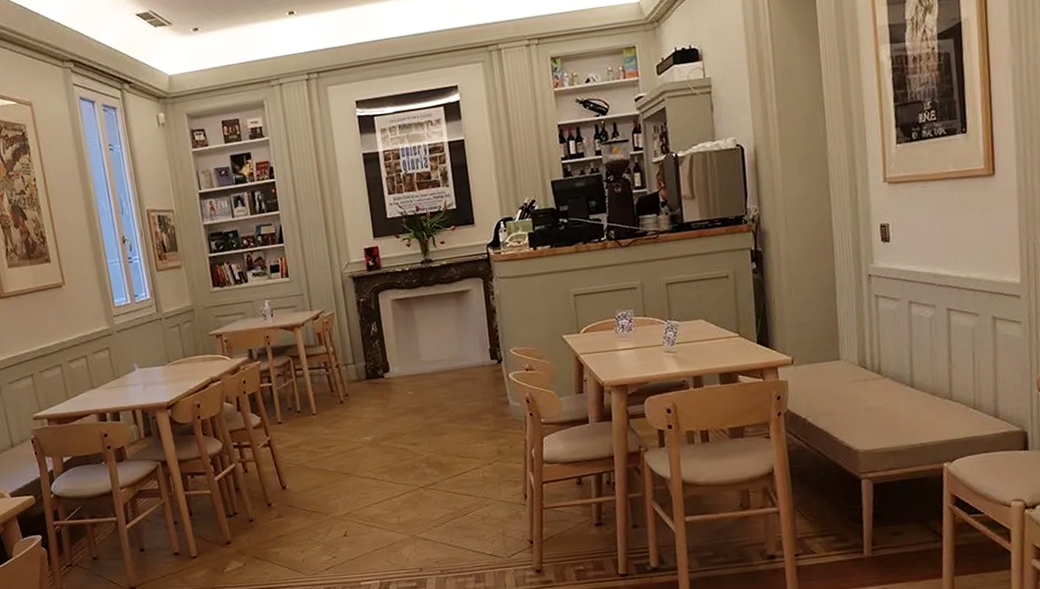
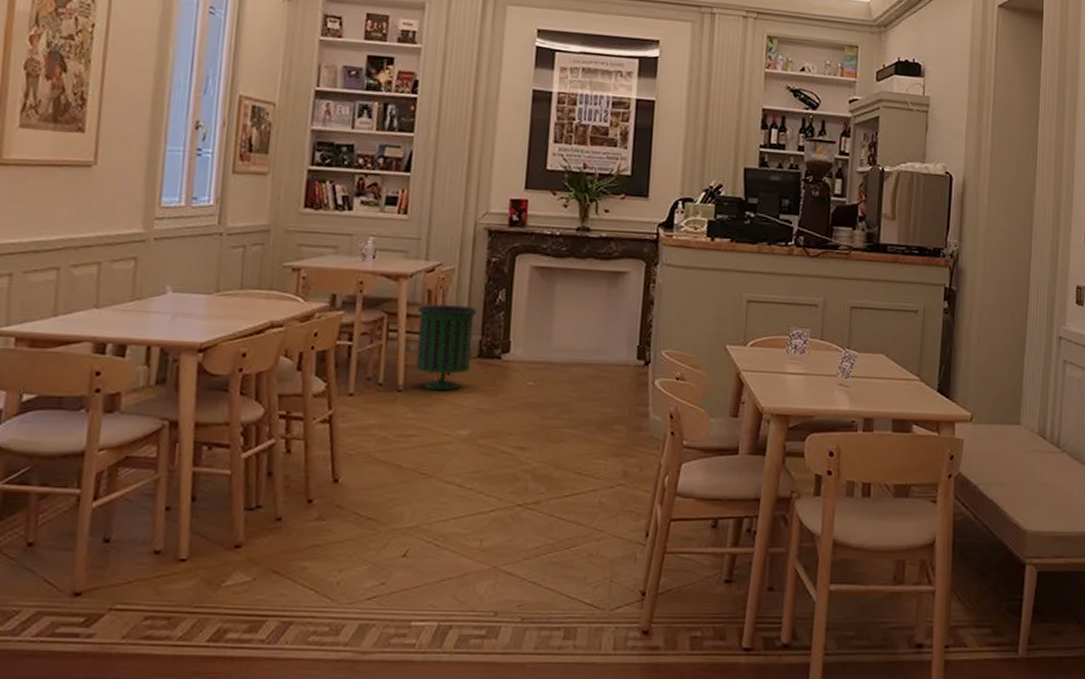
trash can: none [313,340,362,410] -> present [415,304,477,391]

